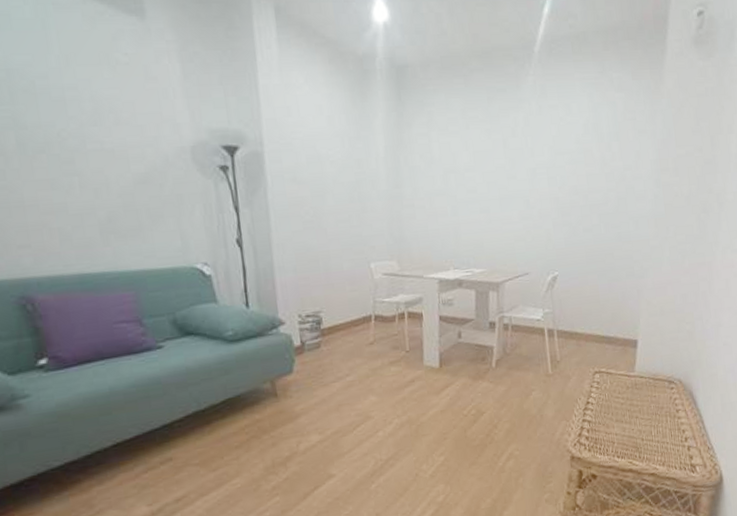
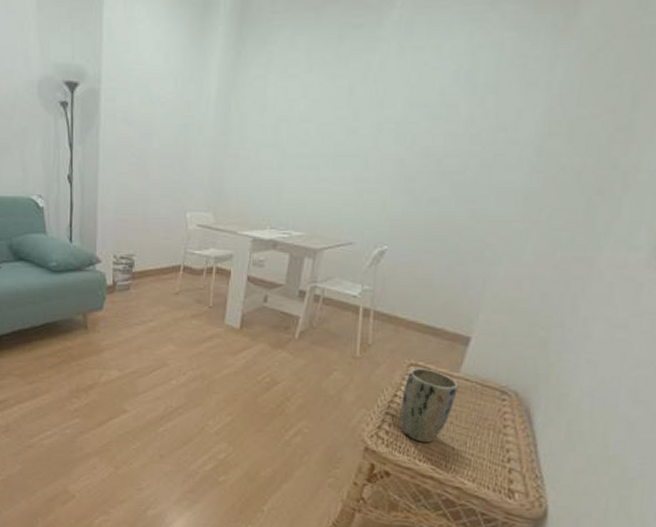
plant pot: none [593,373,637,441] -> present [399,368,459,443]

